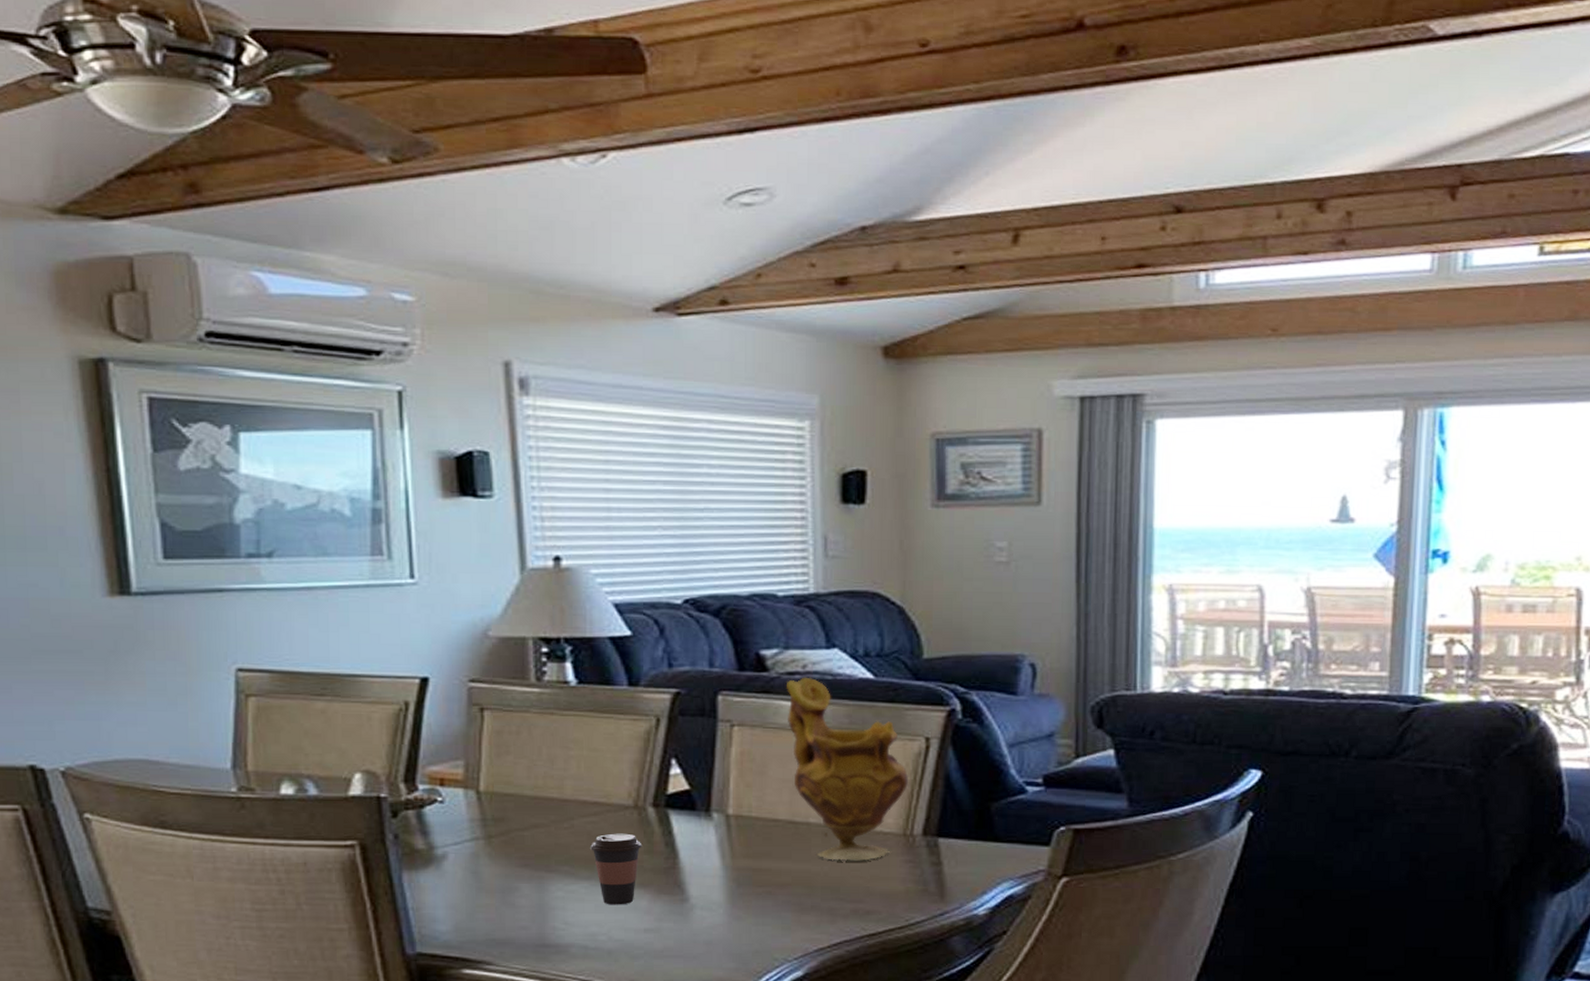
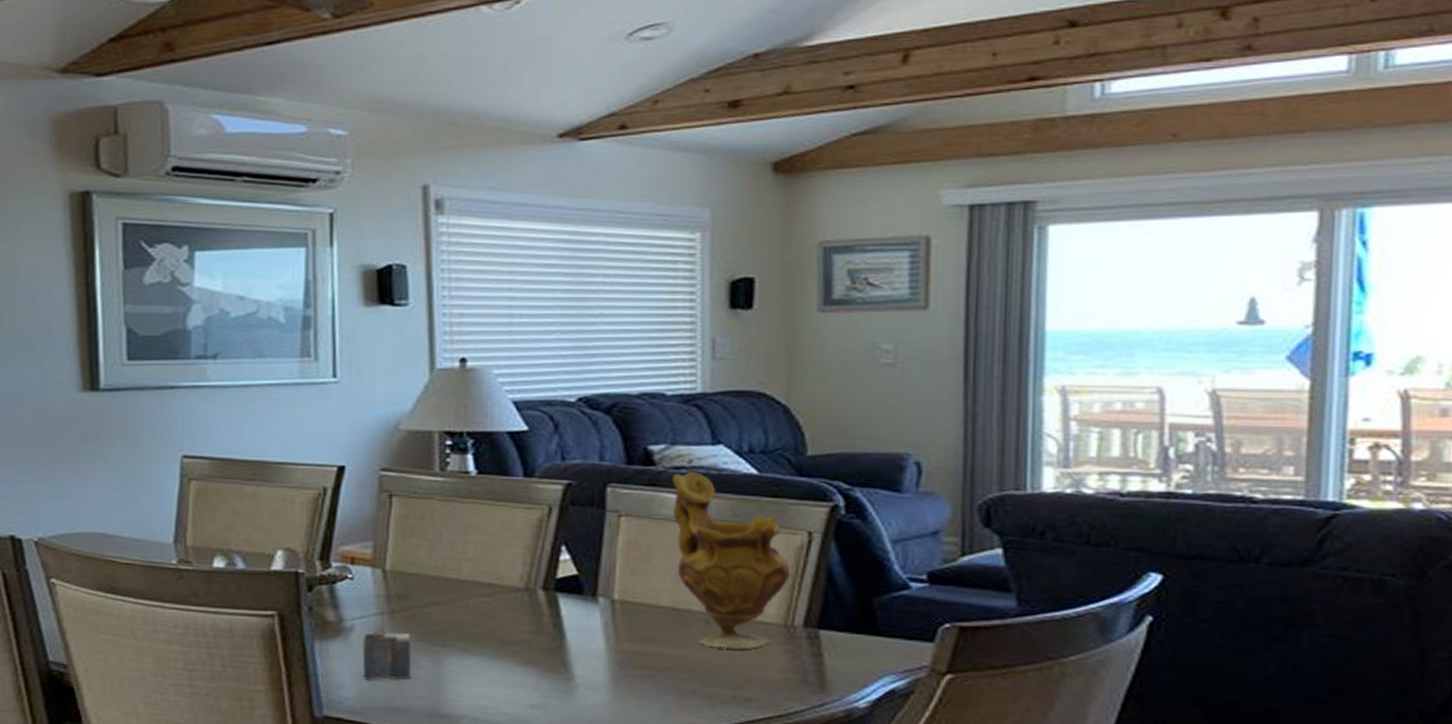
architectural model: none [456,828,513,912] -> present [362,604,412,680]
coffee cup: present [590,833,642,905] -> none [484,613,532,681]

